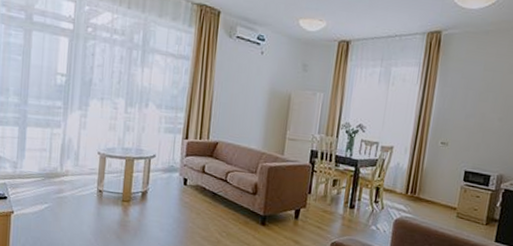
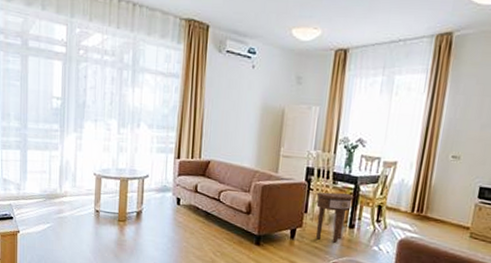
side table: none [319,174,354,223] -> present [316,192,354,243]

